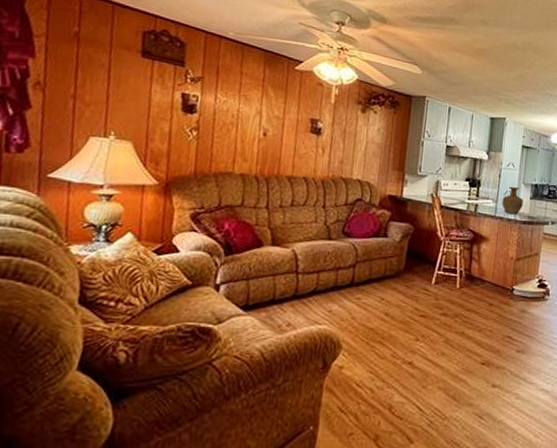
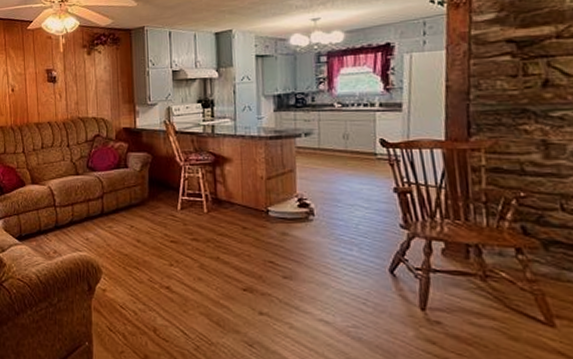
vase: present [502,186,523,215] -> none [241,100,267,131]

